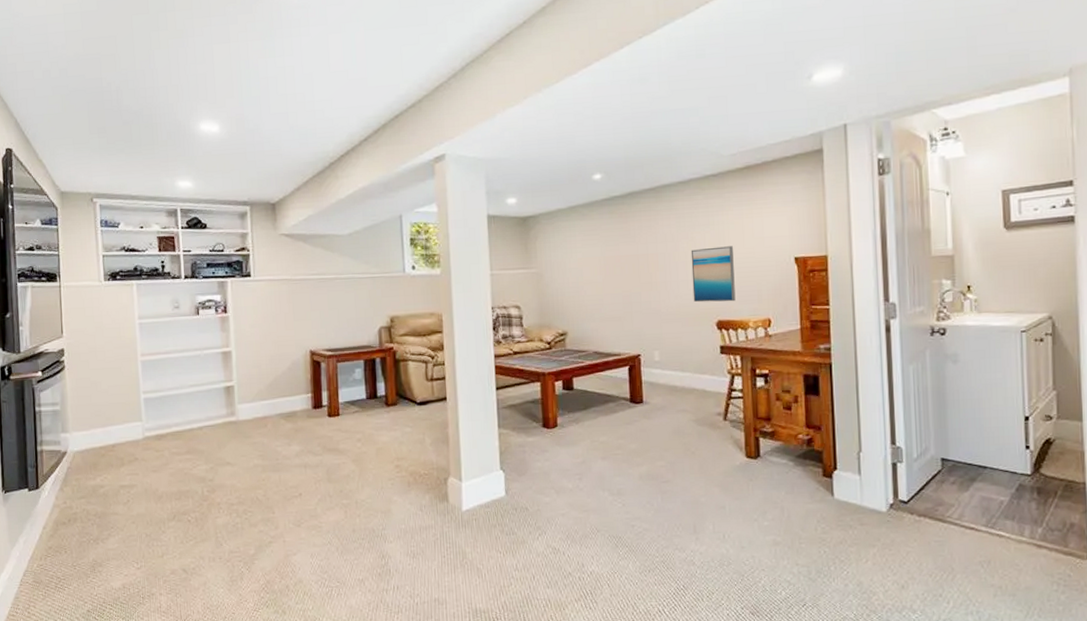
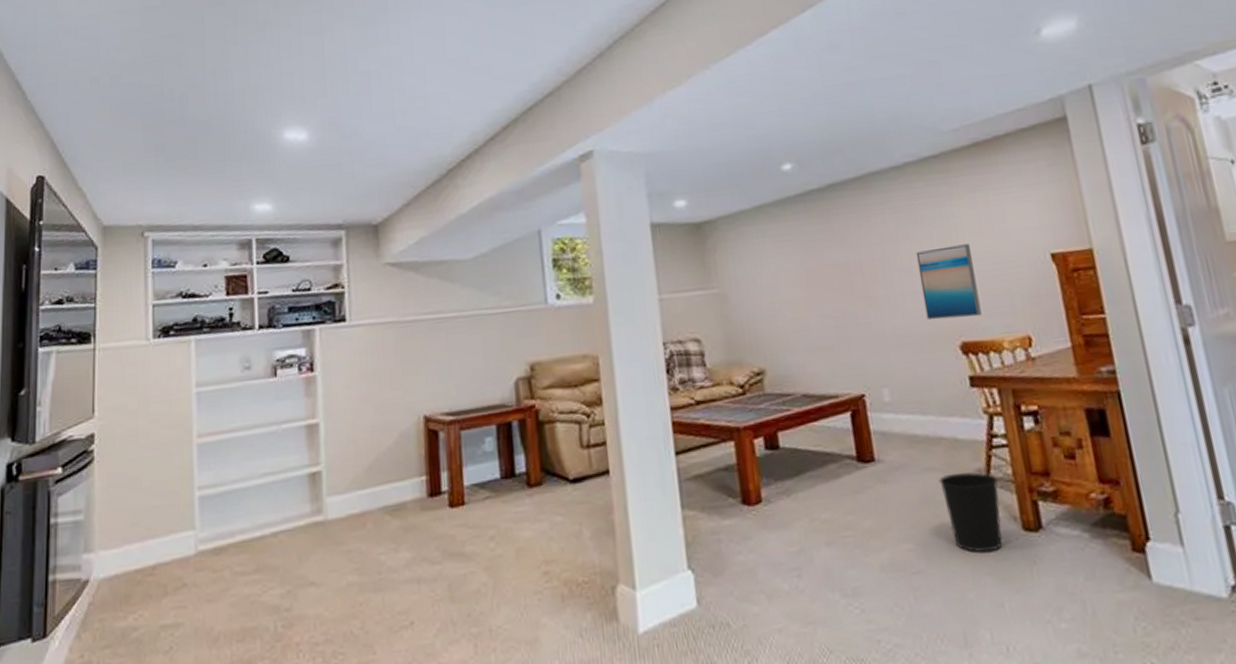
wastebasket: none [689,414,732,471] -> present [939,472,1003,553]

